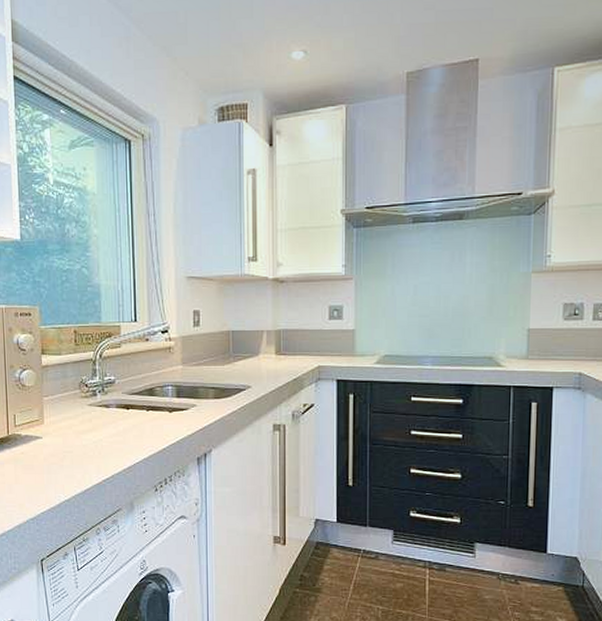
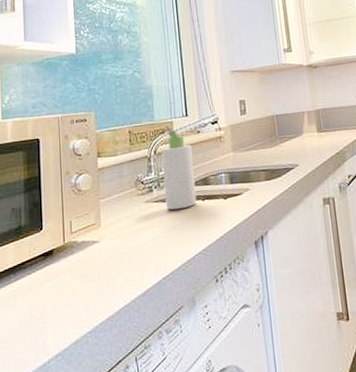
bottle: none [108,329,141,417] -> present [162,125,197,210]

